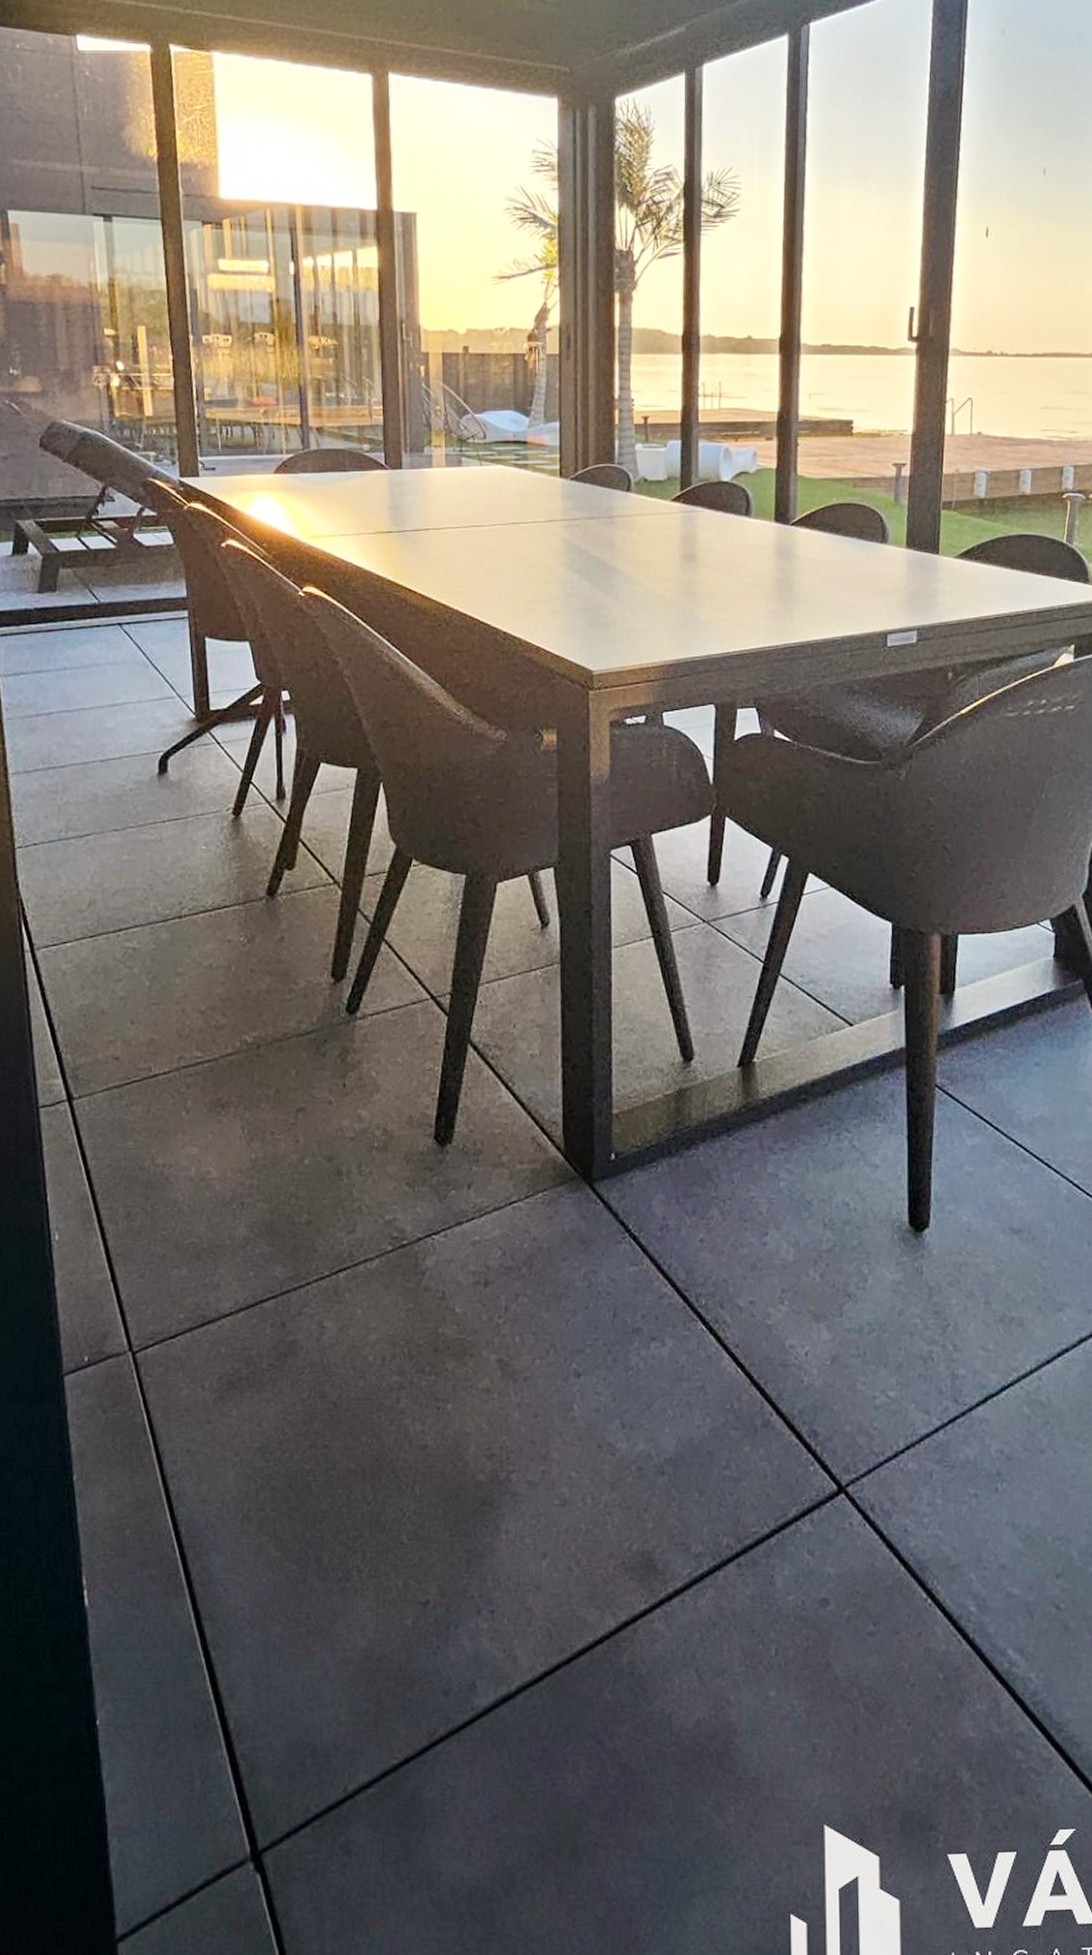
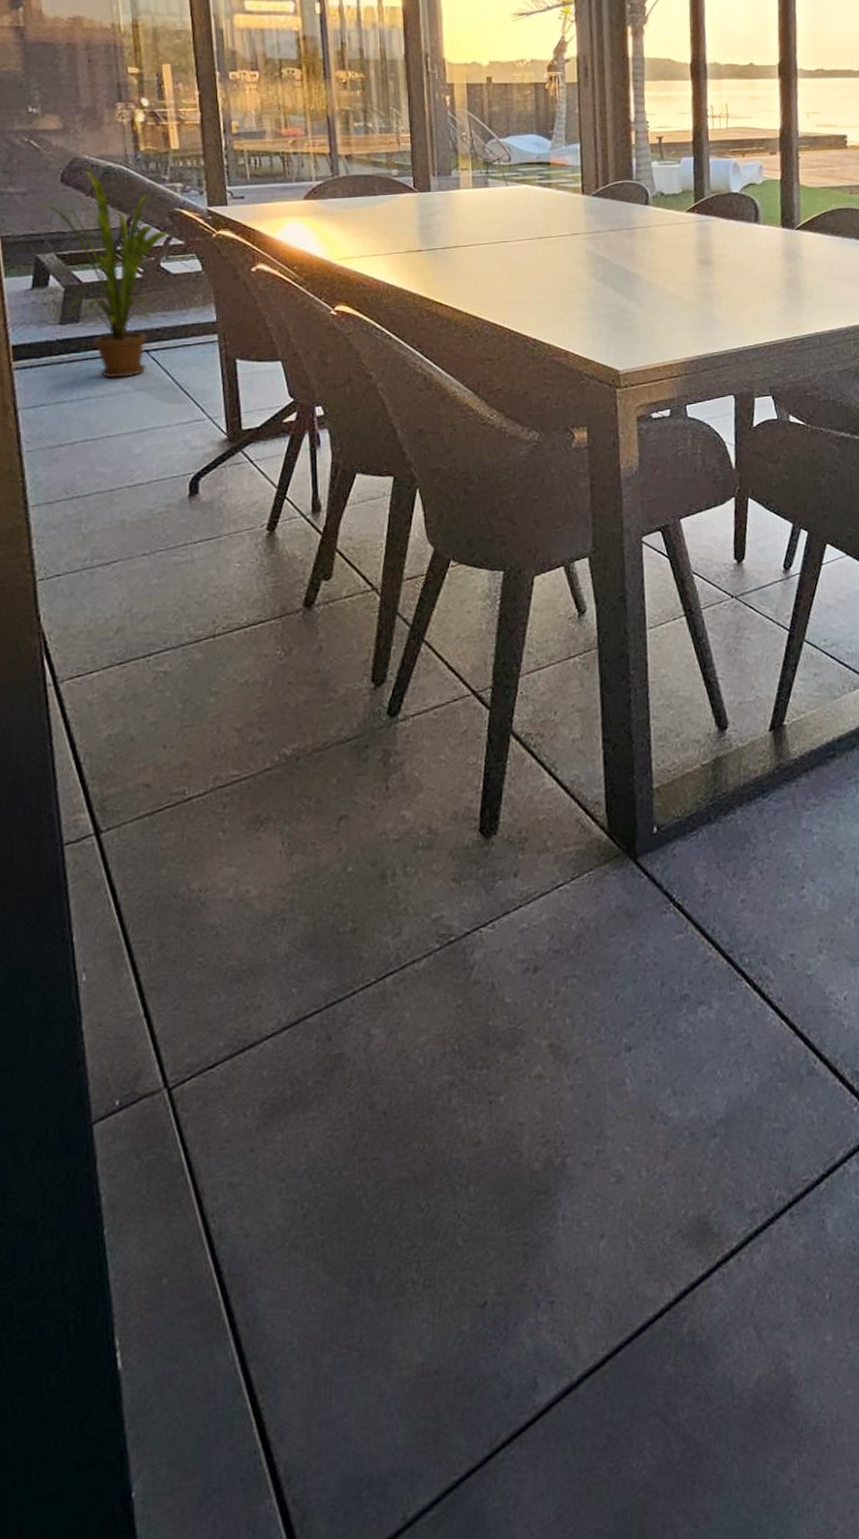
house plant: none [11,435,143,650] -> present [30,170,170,379]

